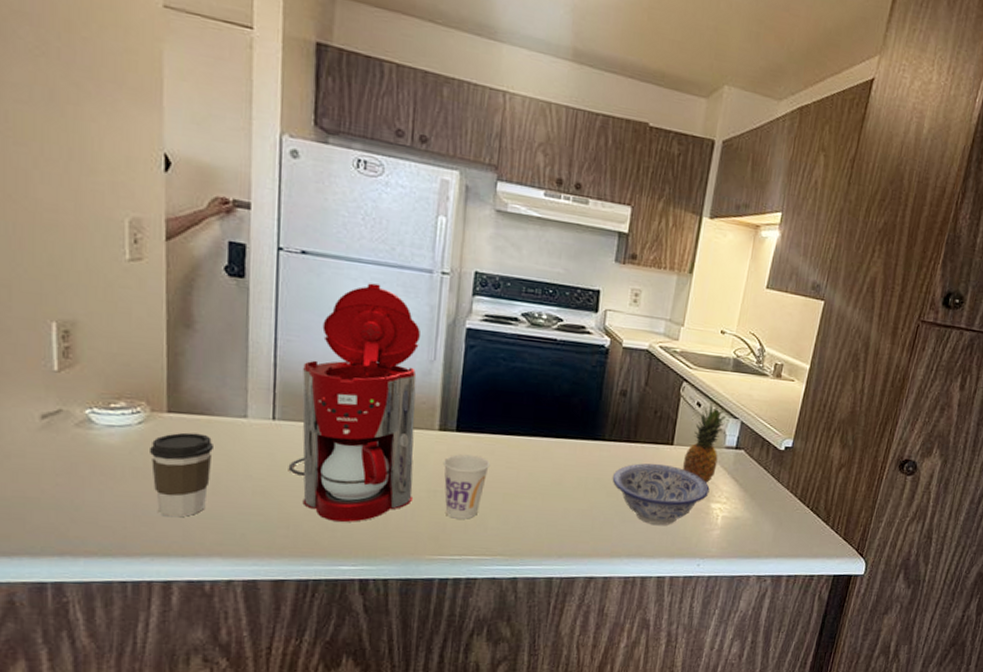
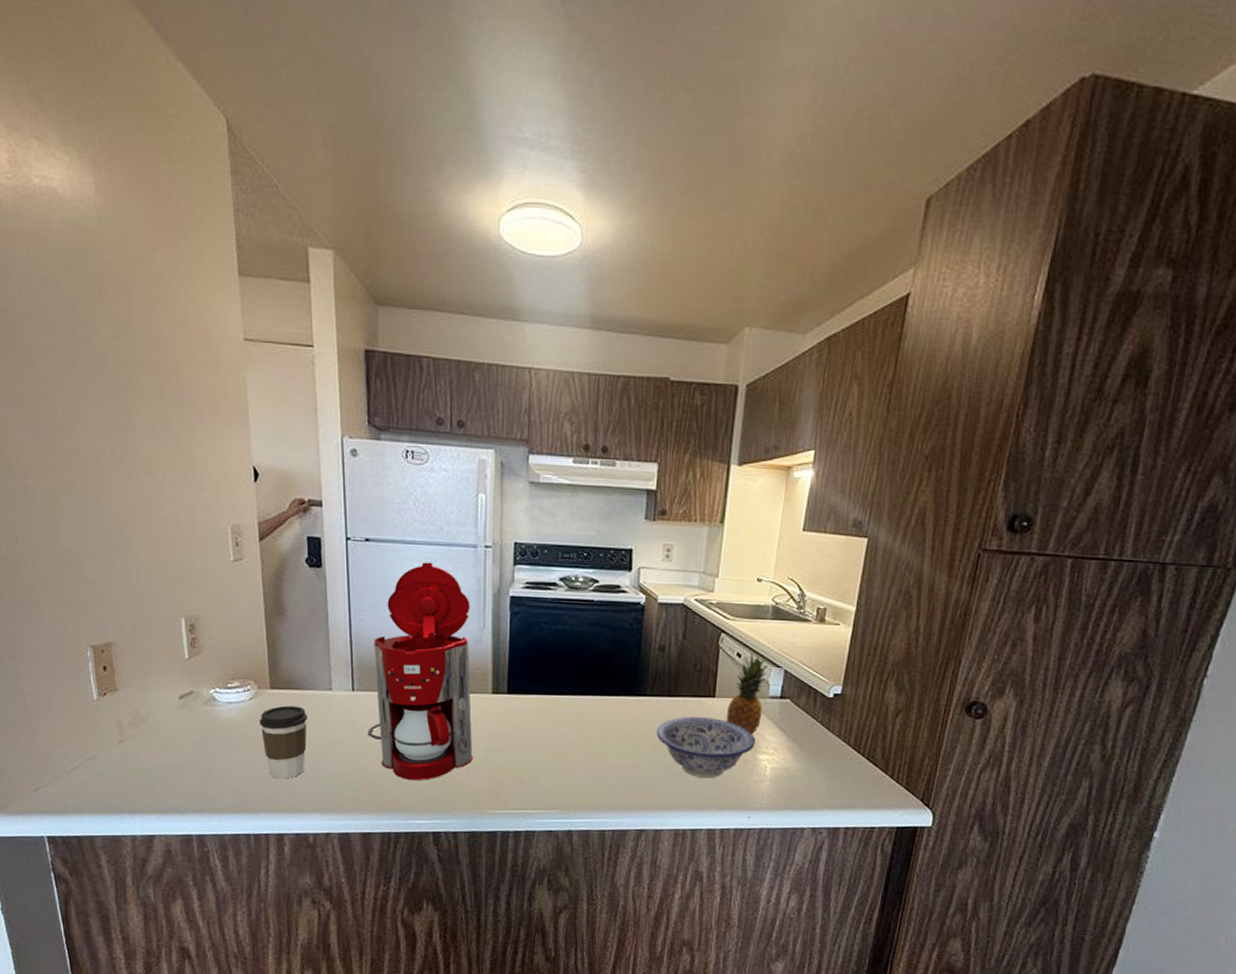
cup: present [444,454,491,519] -> none [499,715,541,776]

